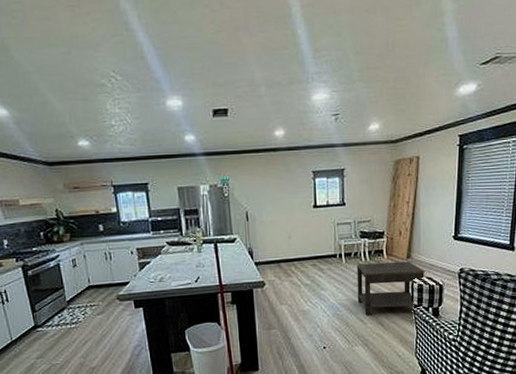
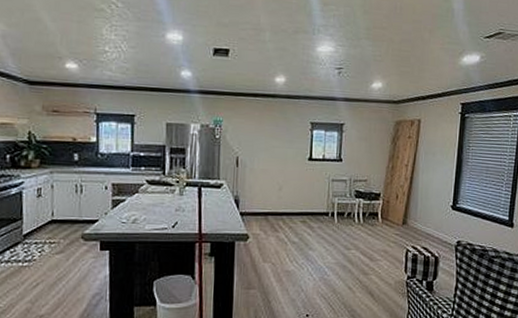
side table: present [357,261,424,316] -> none [347,225,420,284]

